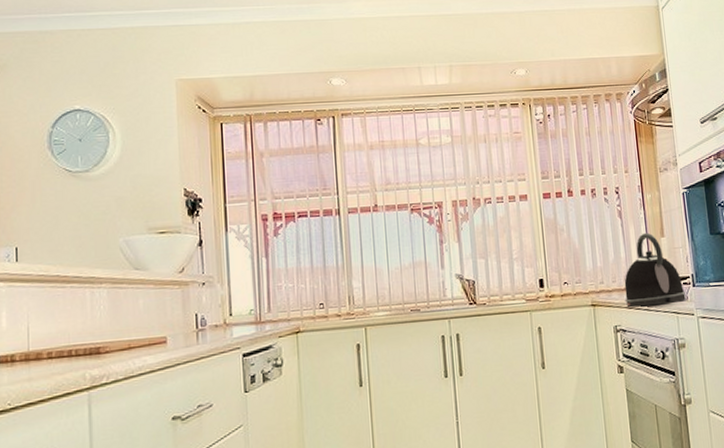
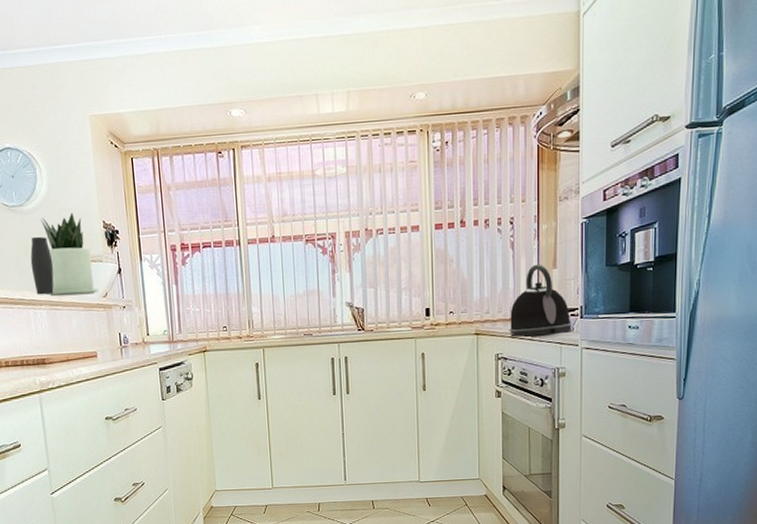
vase: none [92,205,121,272] -> present [30,236,54,295]
planter: none [109,179,175,273] -> present [41,212,99,297]

